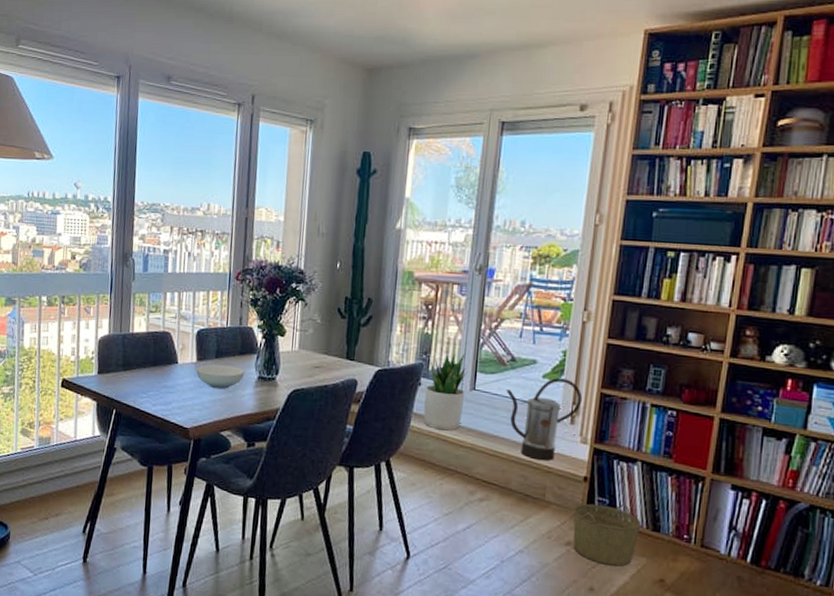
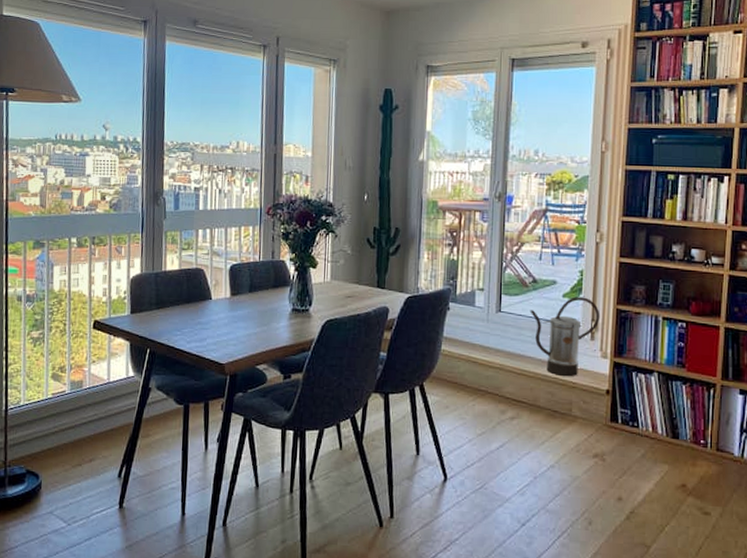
bowl: present [195,364,245,390] -> none [229,298,279,323]
planter: present [423,352,467,431] -> none [453,277,492,353]
basket: present [573,503,642,567] -> none [598,414,662,475]

